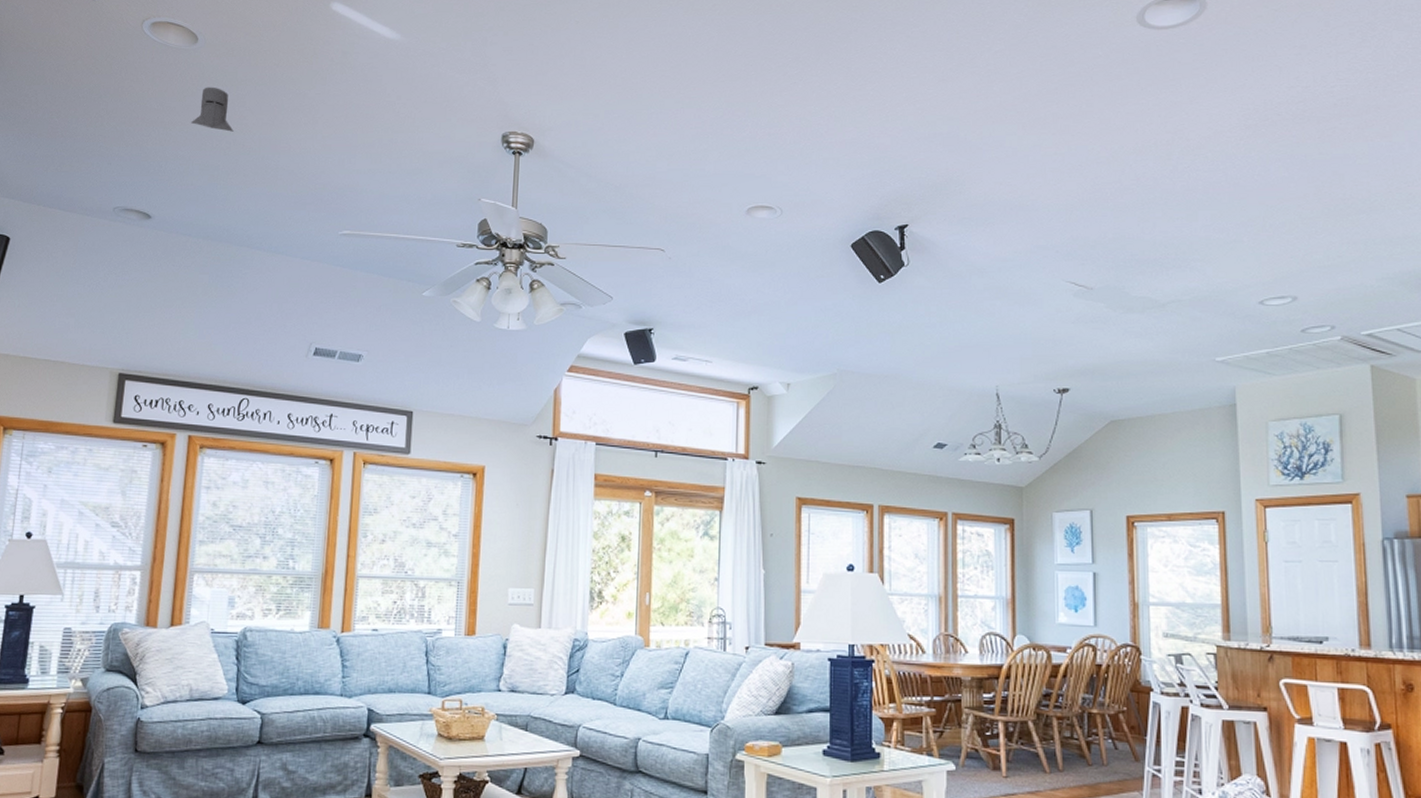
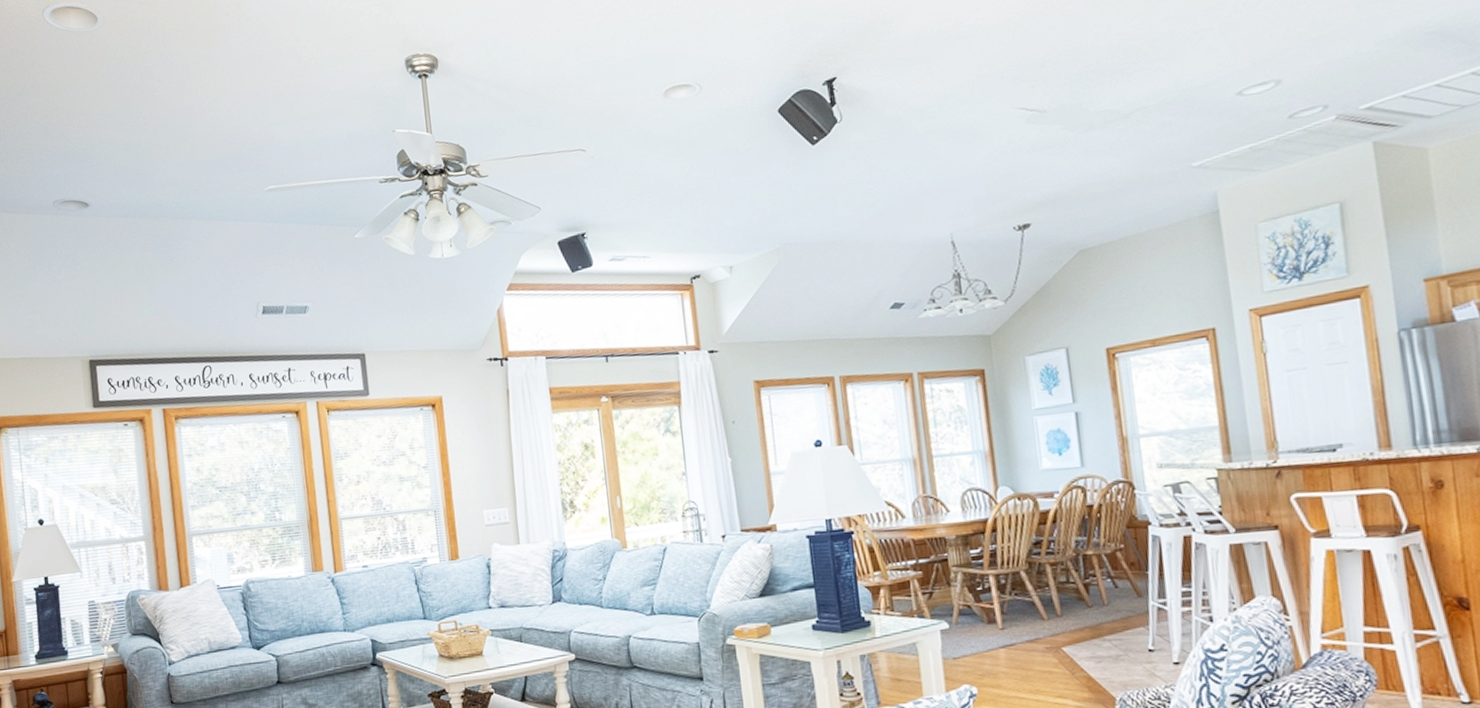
knight helmet: present [191,87,234,132] -> none [107,64,148,107]

